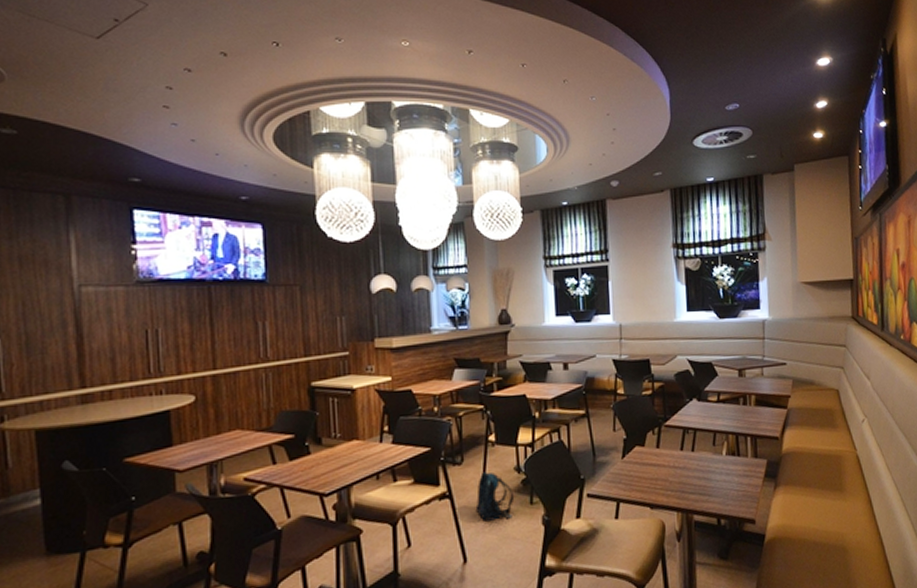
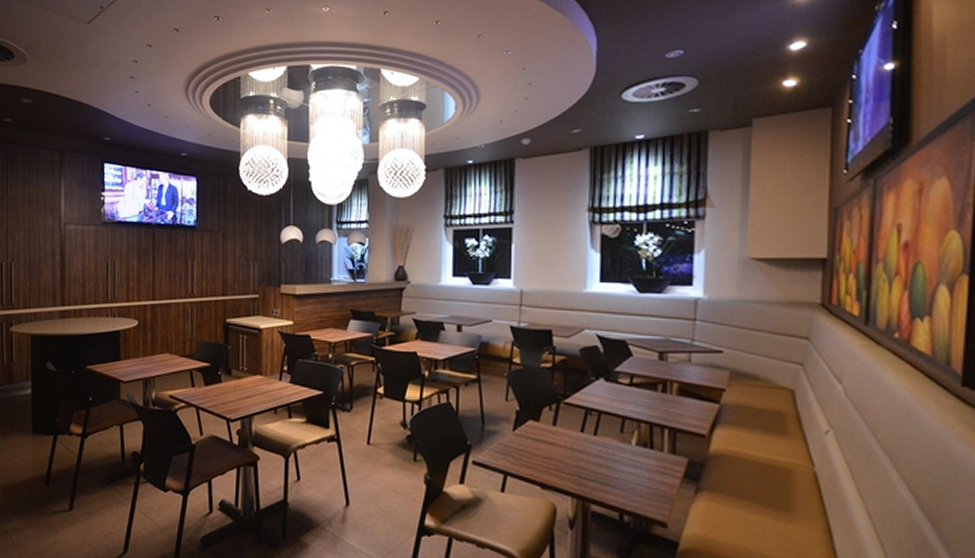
backpack: present [475,472,515,521] -> none [360,422,399,472]

